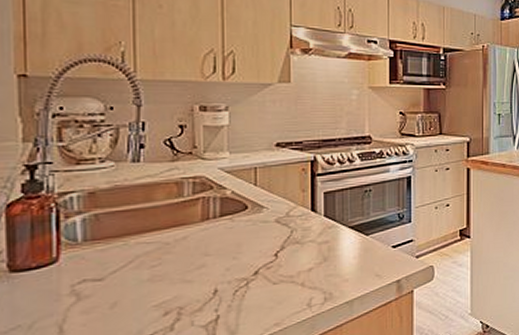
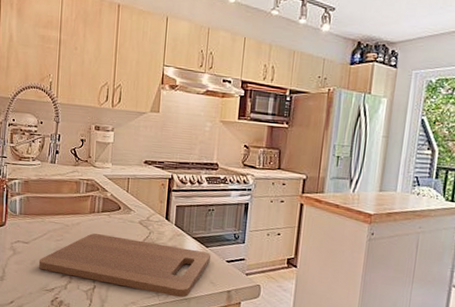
cutting board: none [123,241,372,313] -> present [38,233,211,298]

